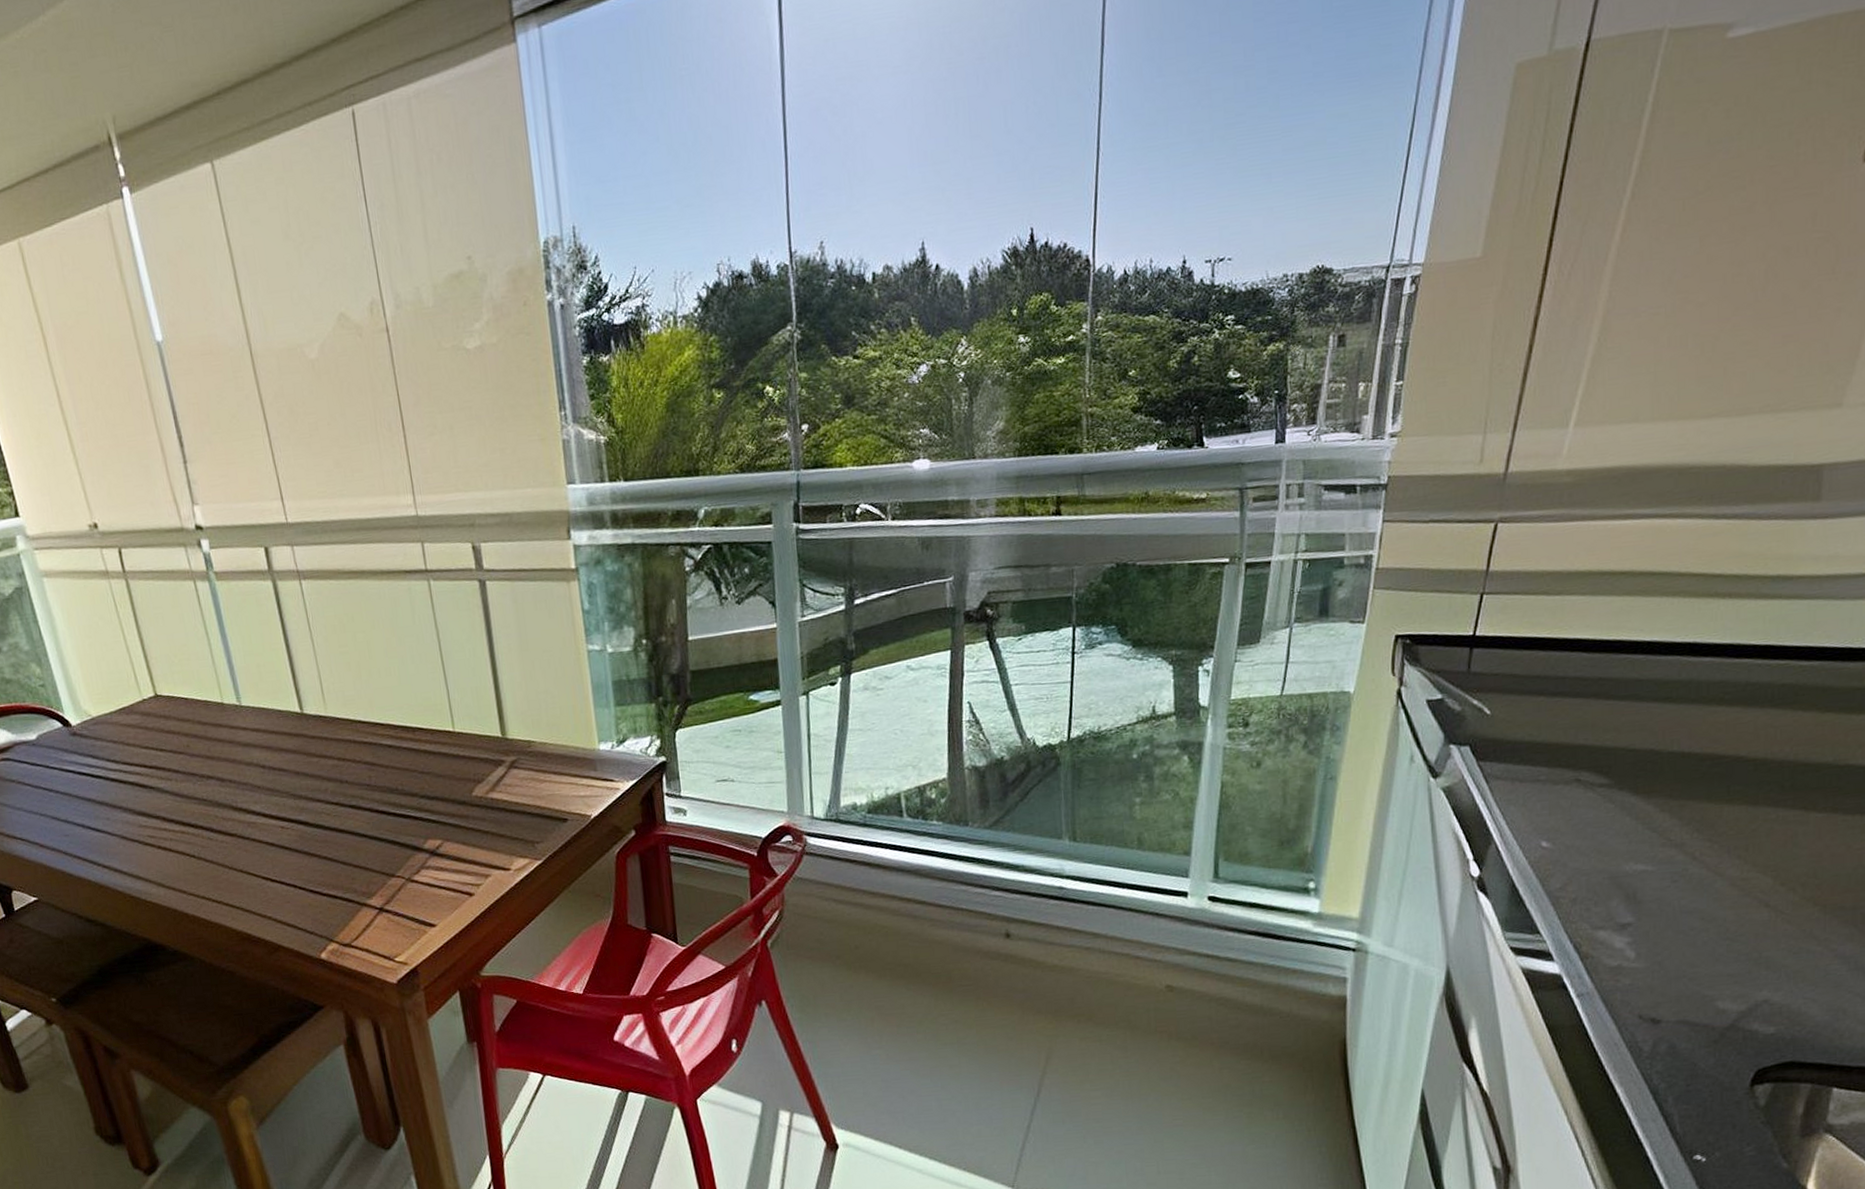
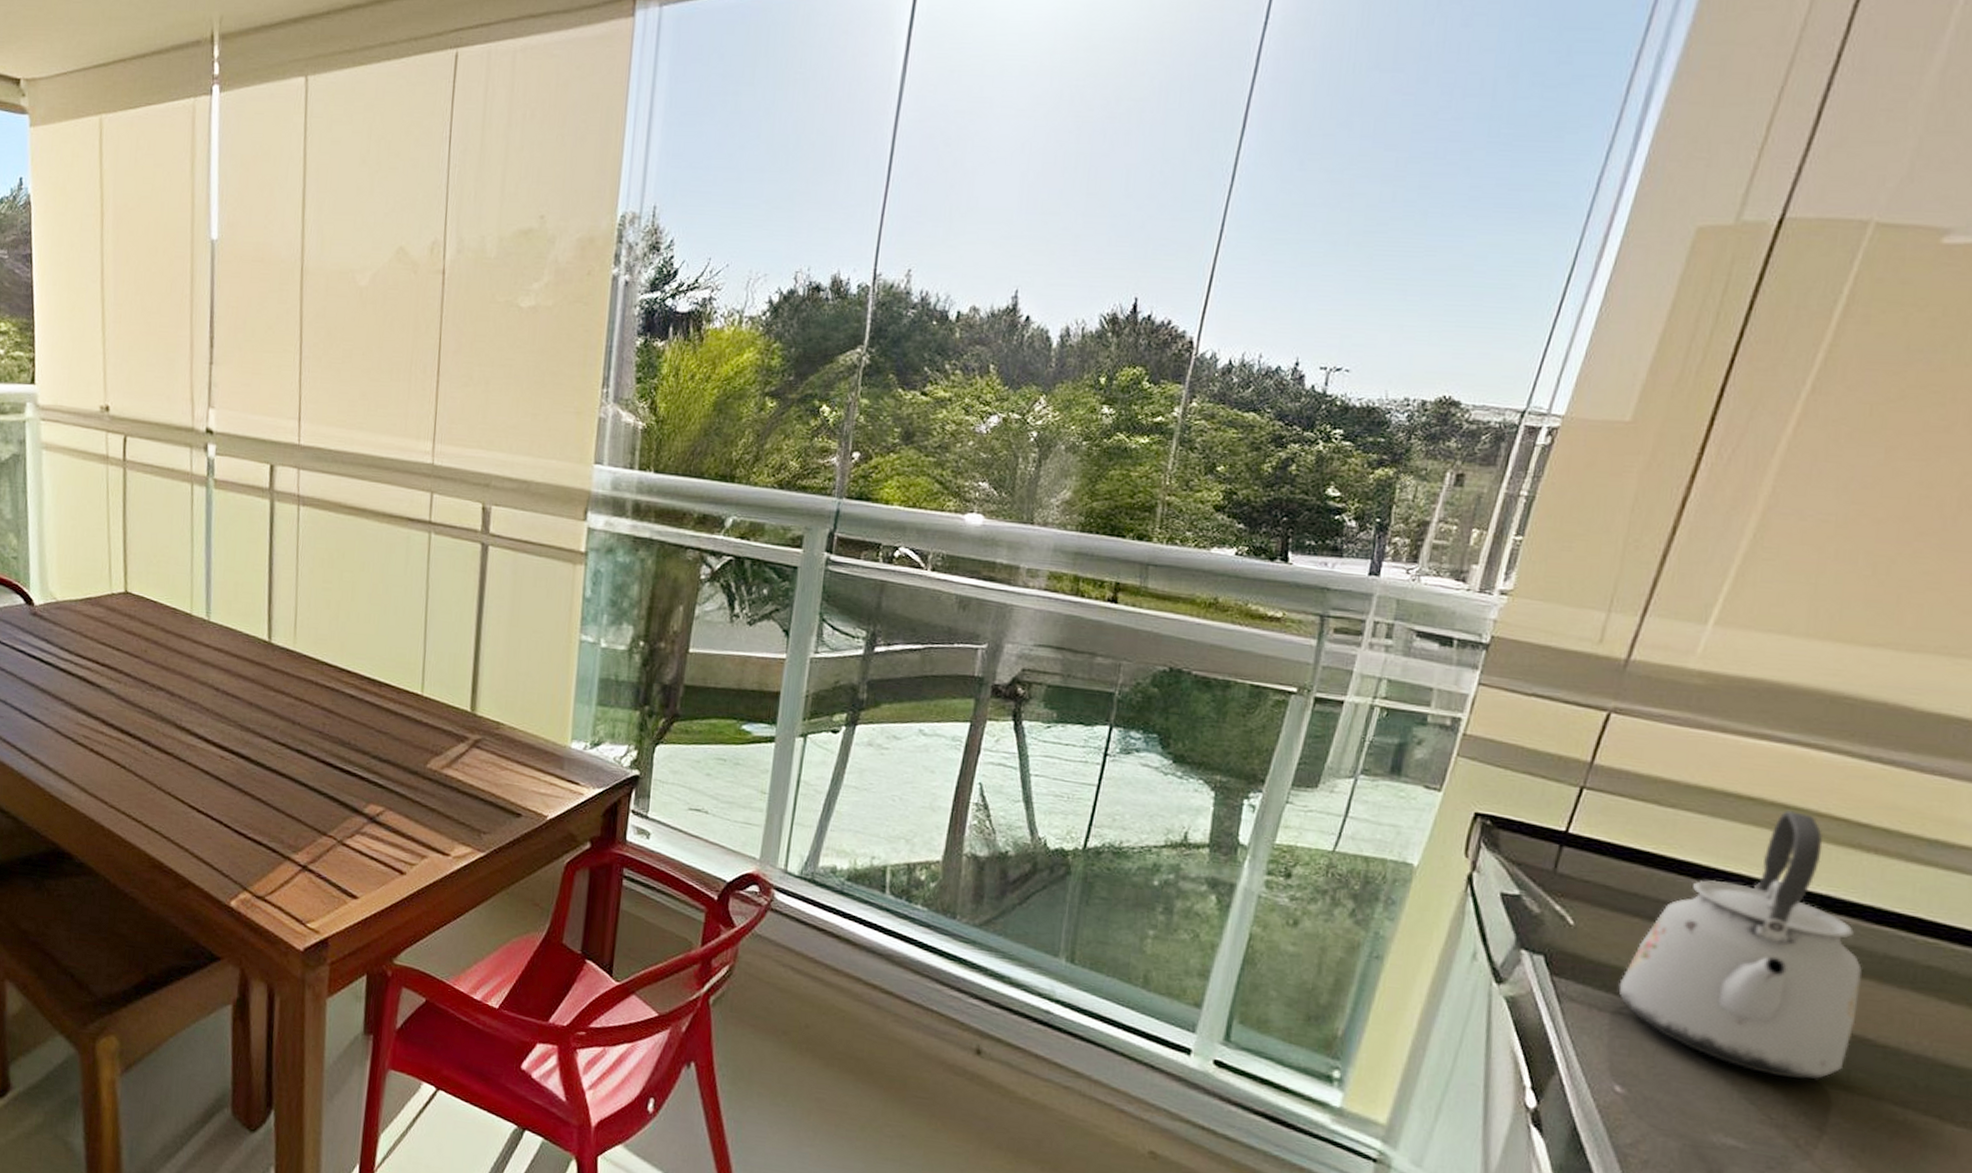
kettle: none [1534,576,1730,804] -> present [1618,810,1862,1081]

